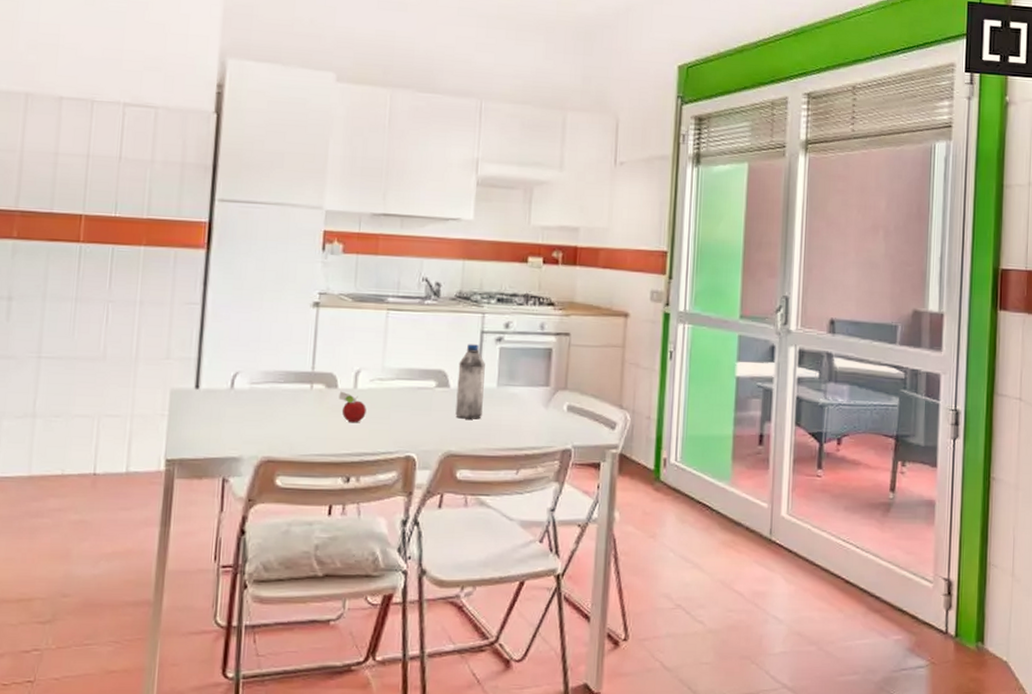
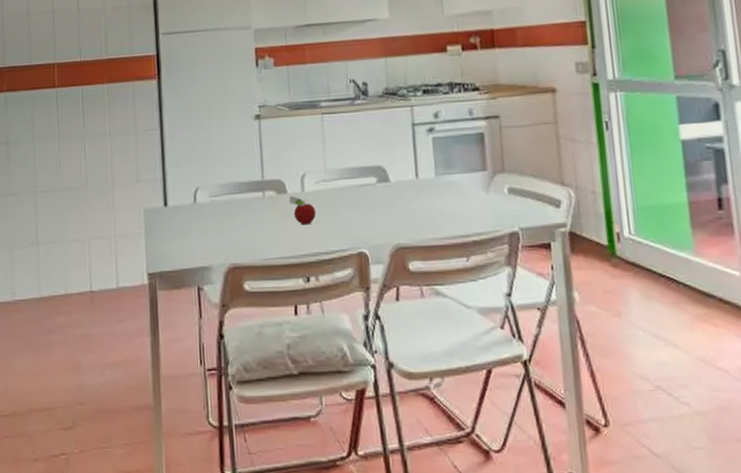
water bottle: present [455,344,485,419] -> none [395,137,425,211]

